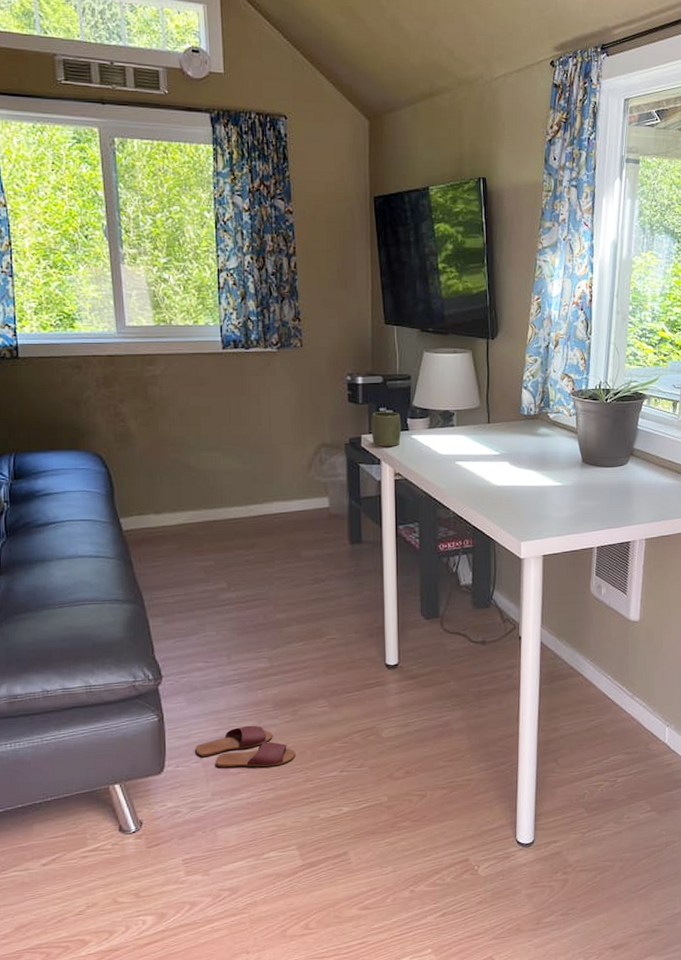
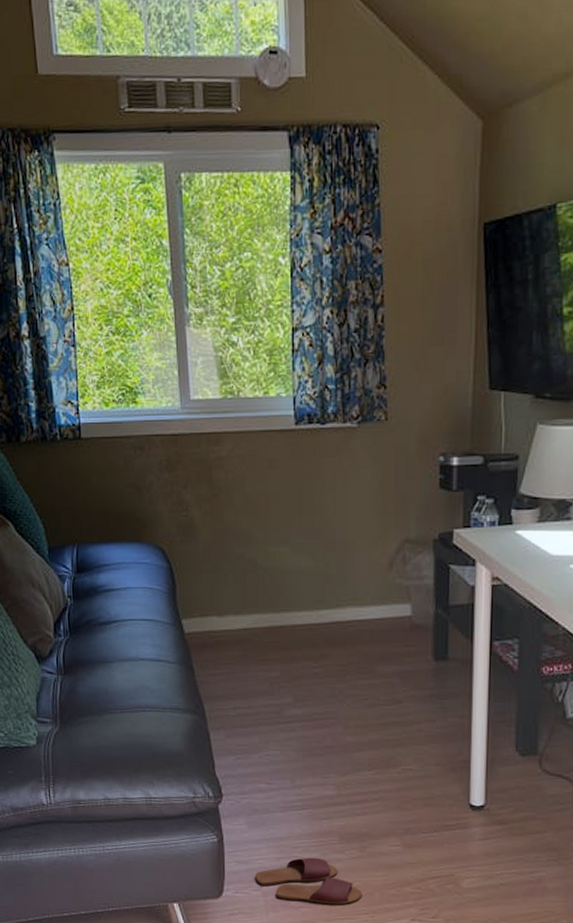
mug: present [371,412,402,446] -> none [465,501,504,544]

